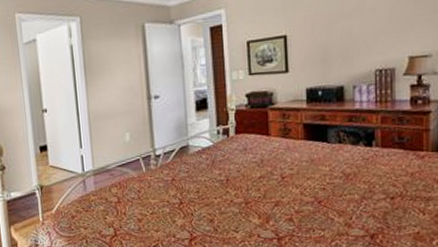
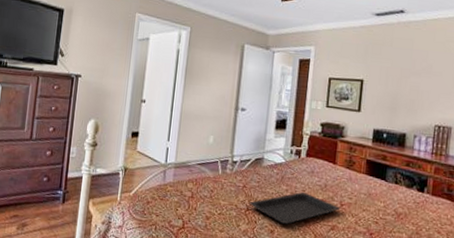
serving tray: none [181,173,282,211] -> present [248,192,341,225]

